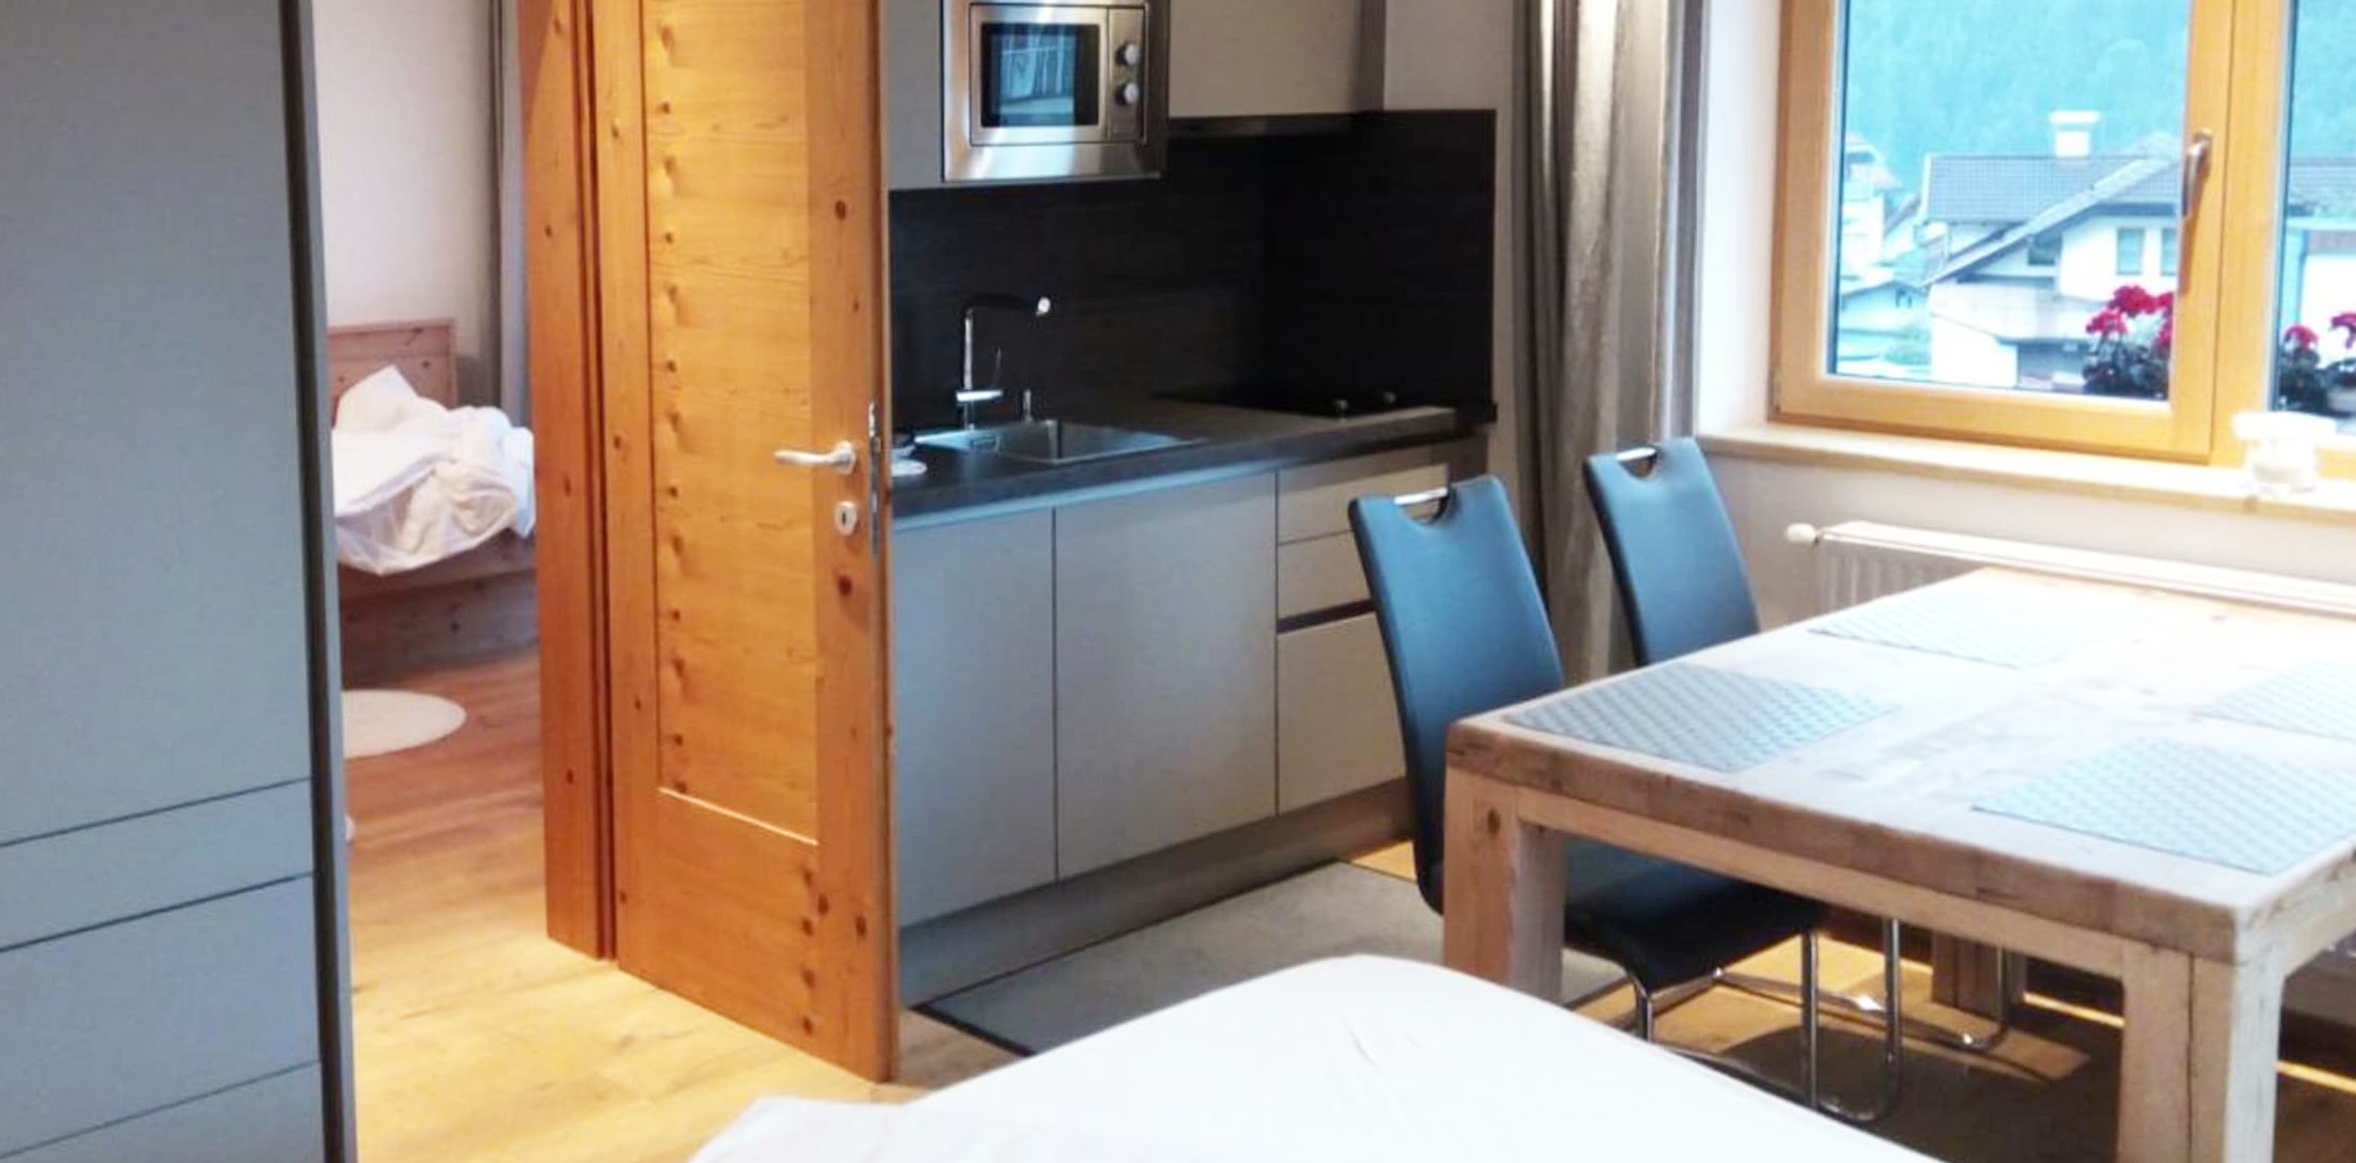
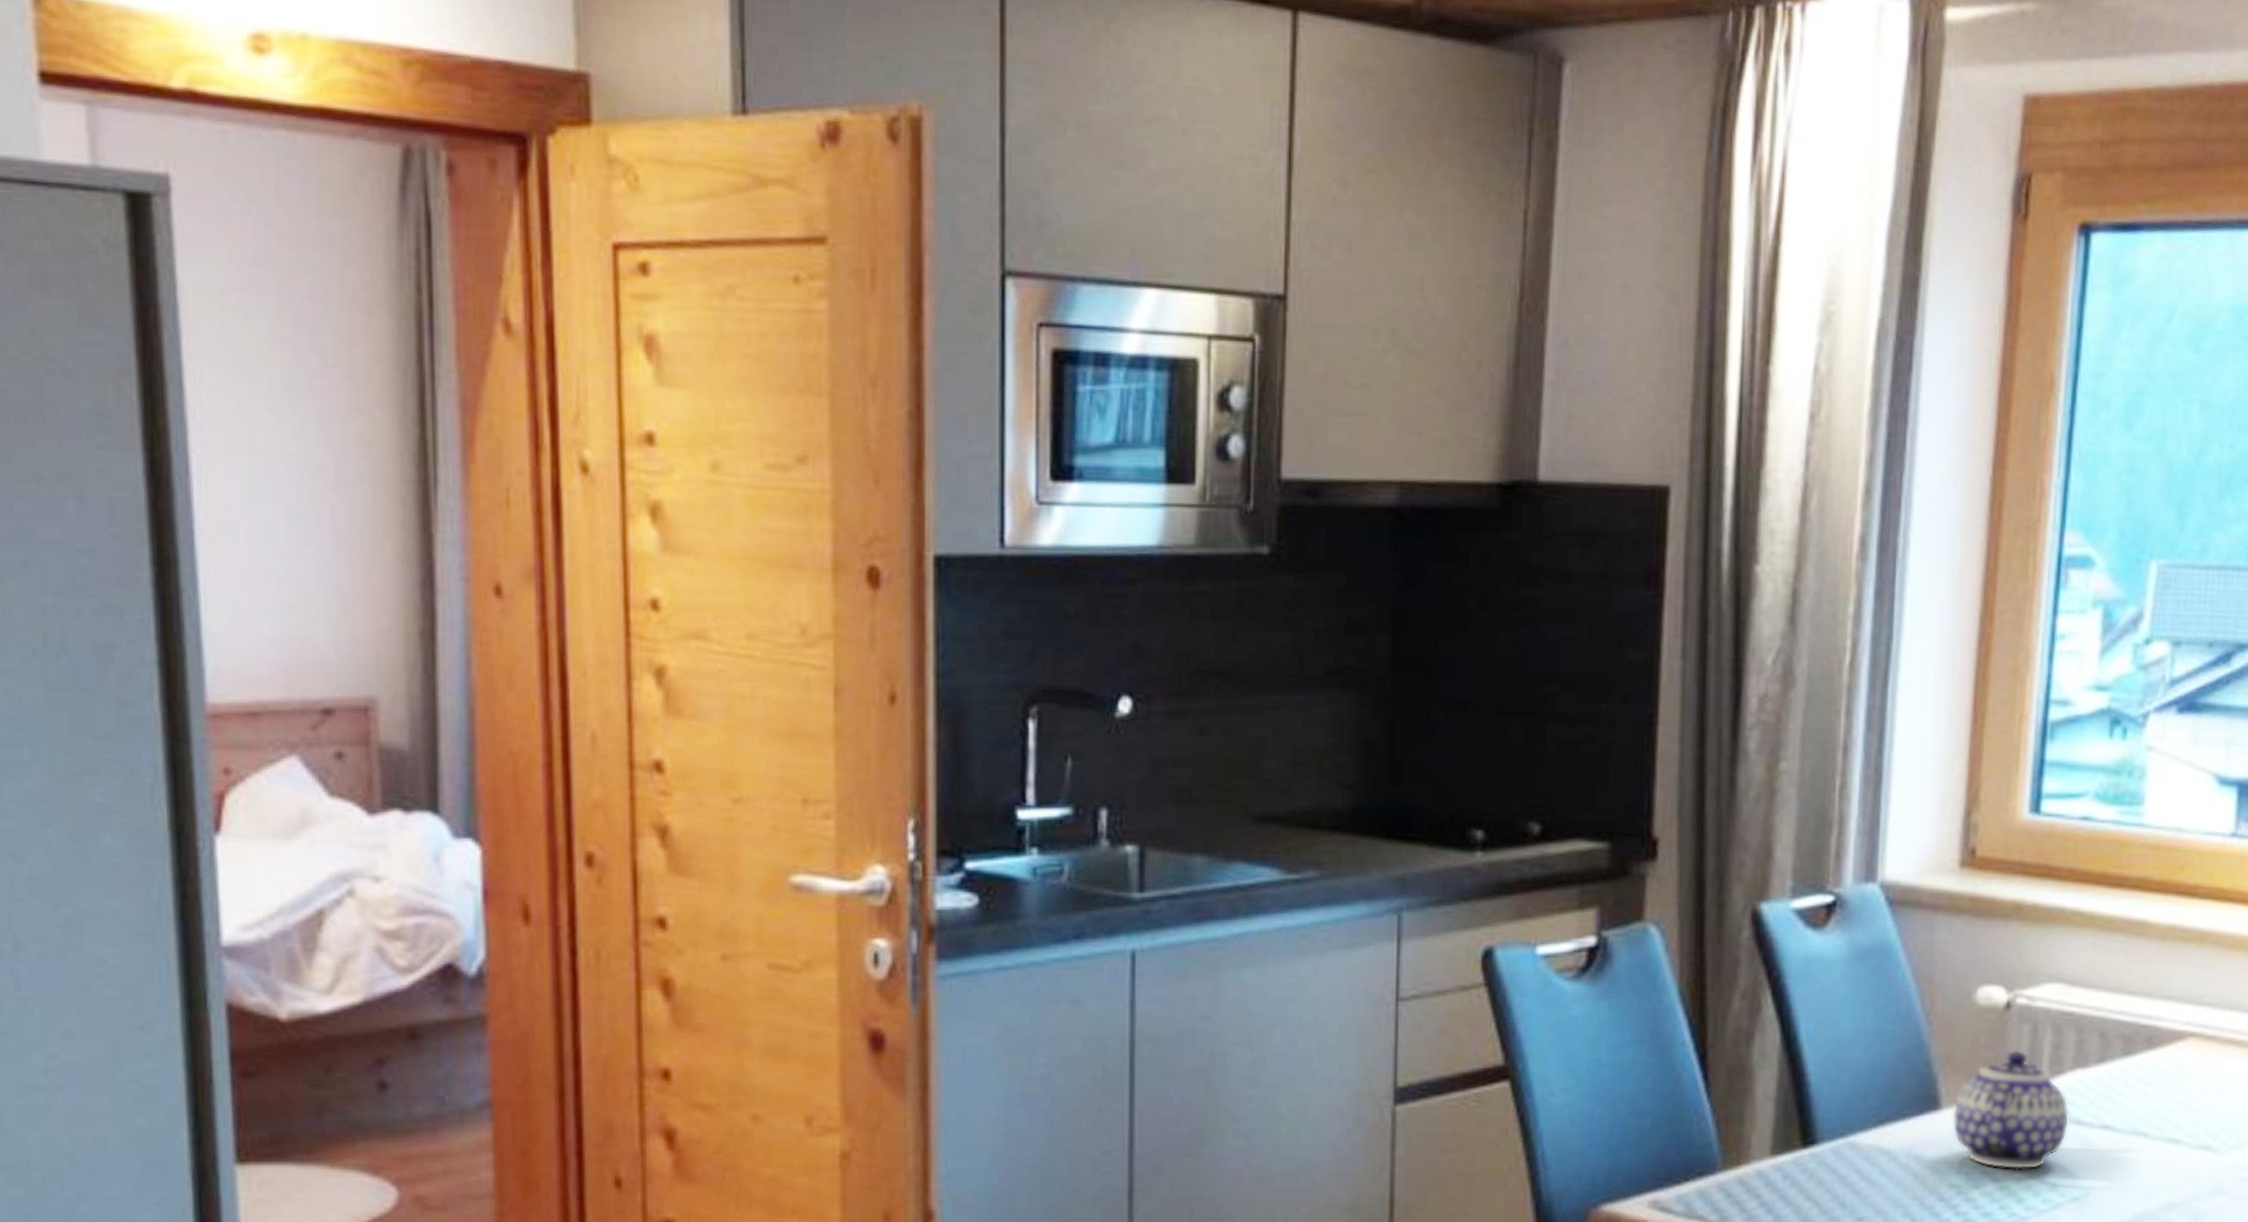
teapot: none [1771,580,1879,686] -> present [1952,1050,2070,1170]

